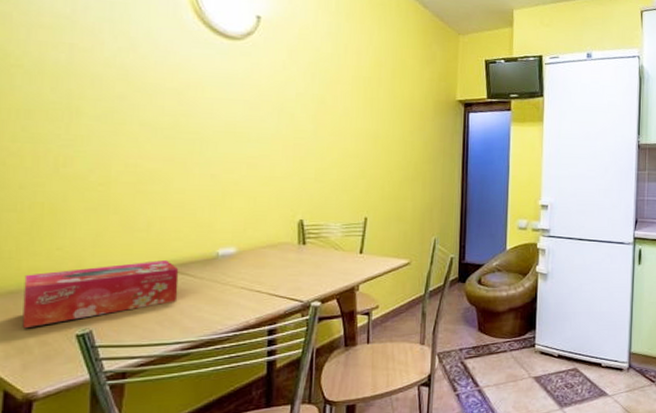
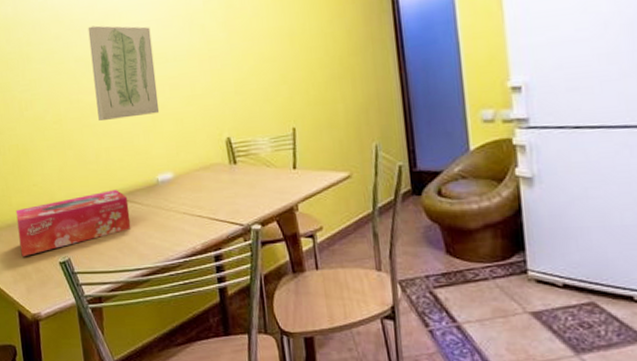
wall art: none [158,93,236,190] -> present [88,25,160,122]

